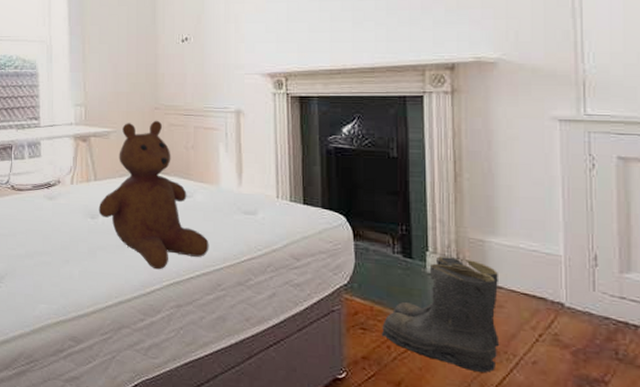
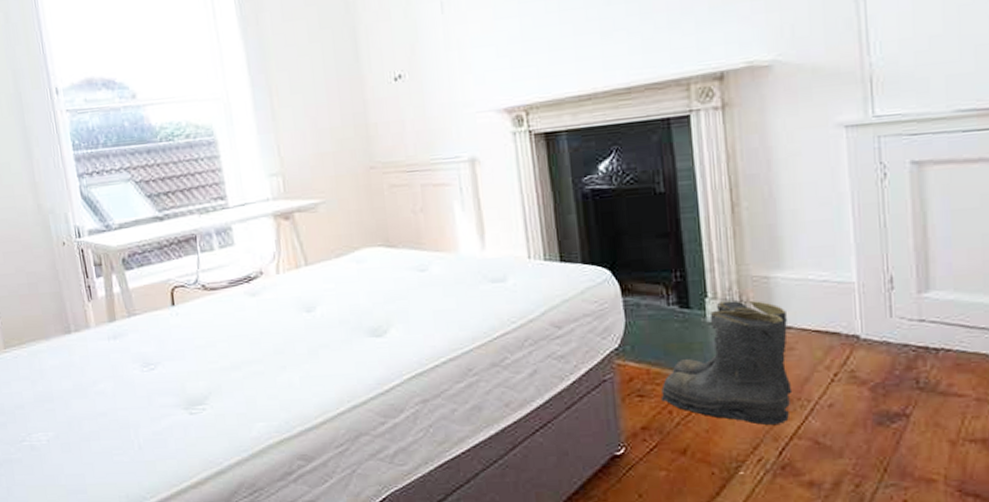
teddy bear: present [98,120,209,270] -> none [314,182,454,362]

